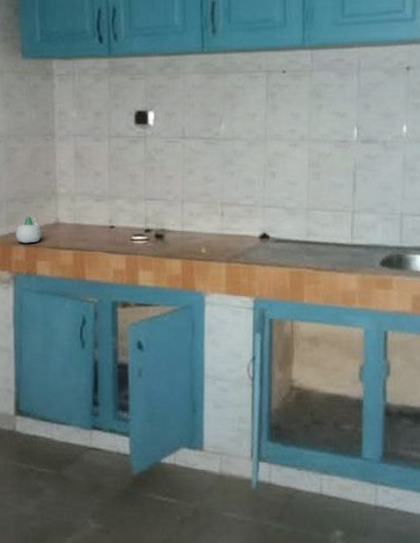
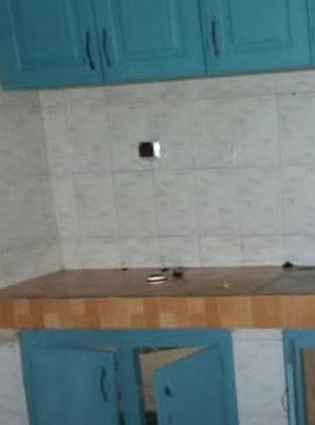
succulent planter: present [15,215,42,243] -> none [15,265,47,296]

